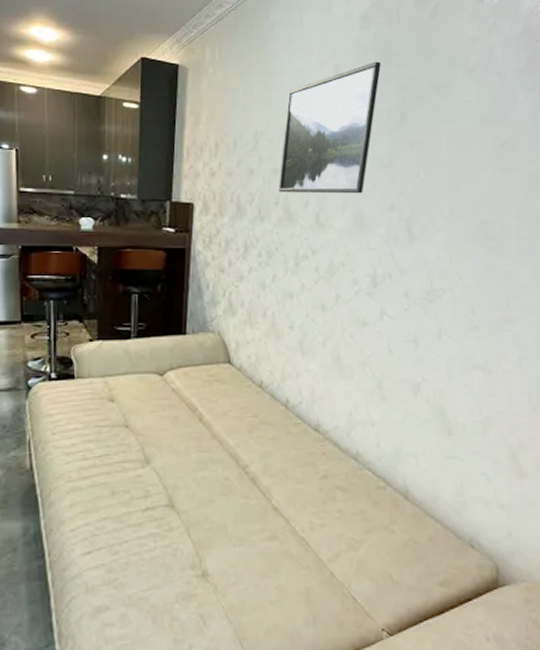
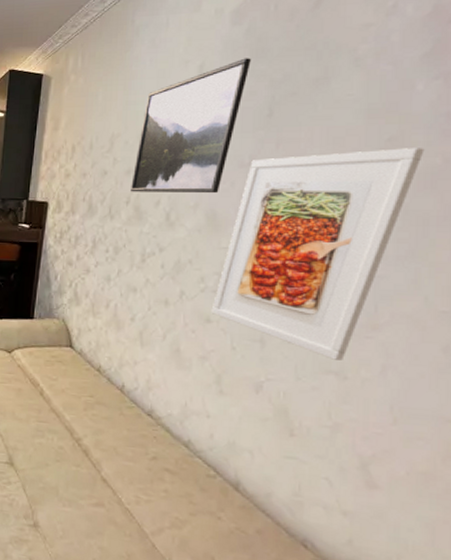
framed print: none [366,152,531,355] -> present [211,148,425,360]

